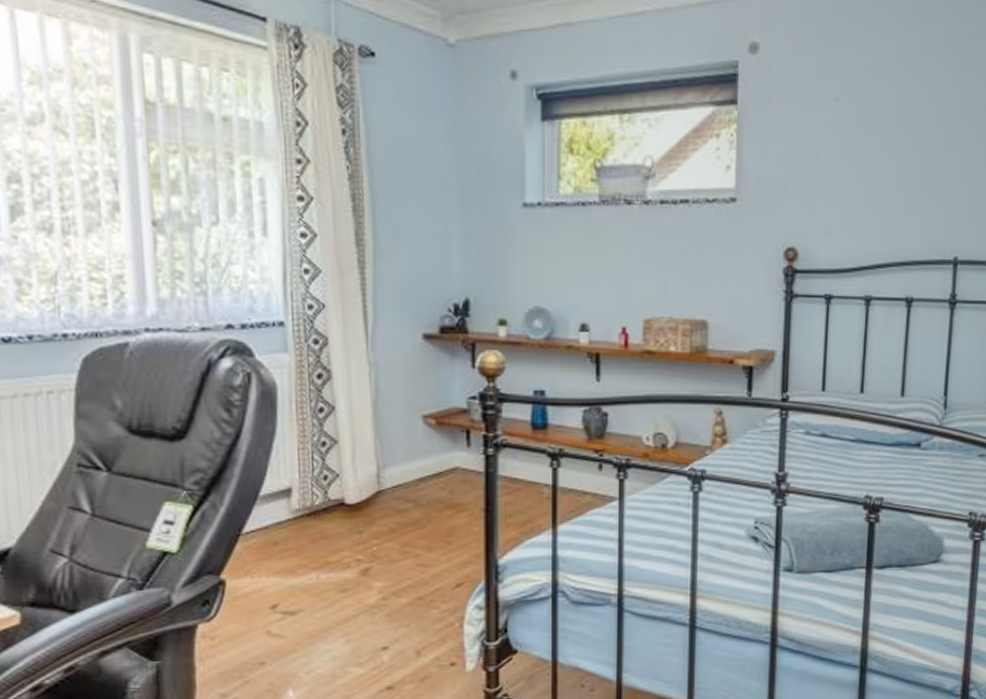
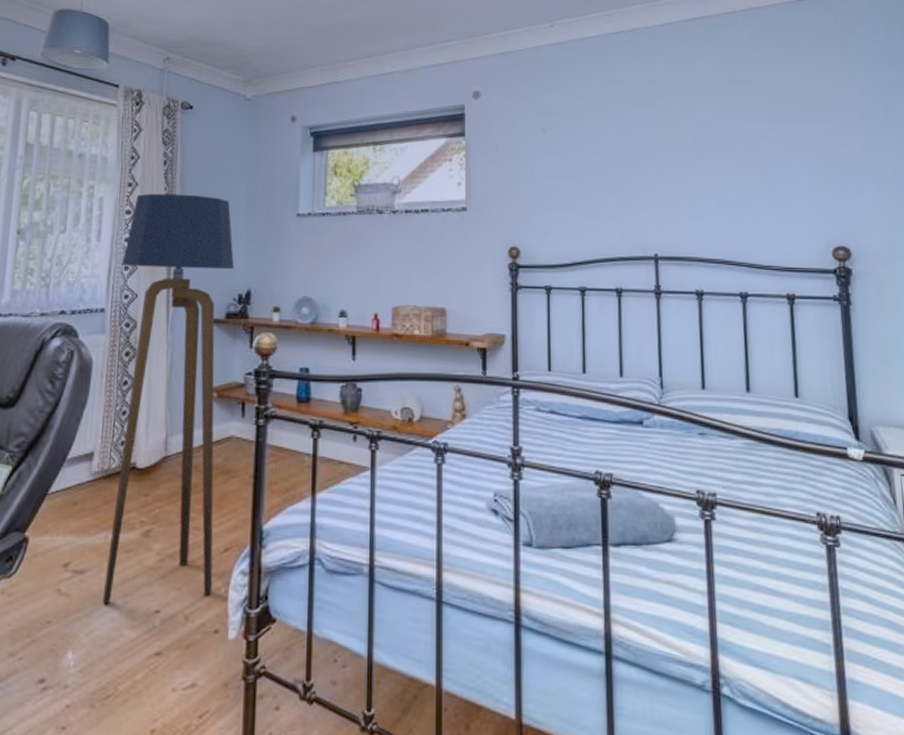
floor lamp: none [300,173,447,644] -> present [102,193,235,605]

